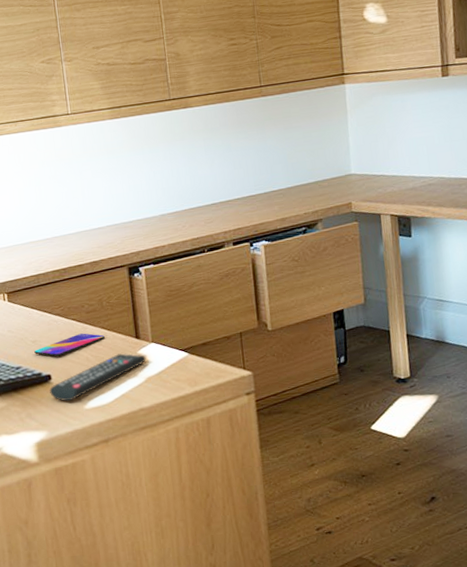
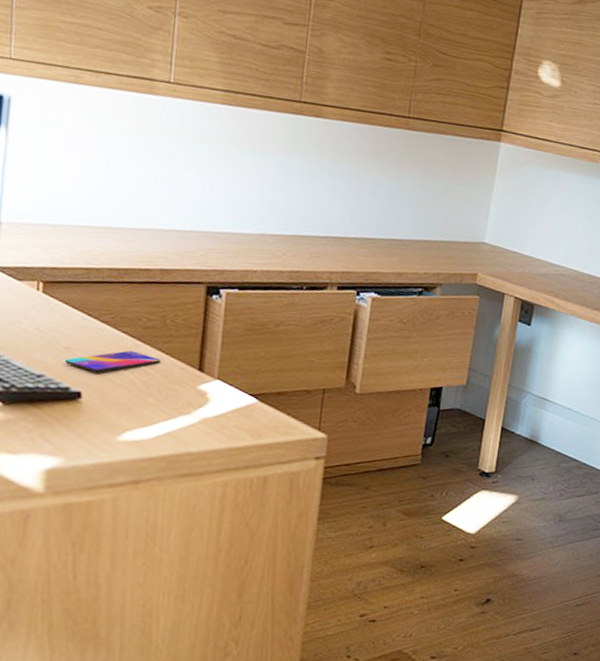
remote control: present [49,353,146,402] -> none [76,384,206,428]

